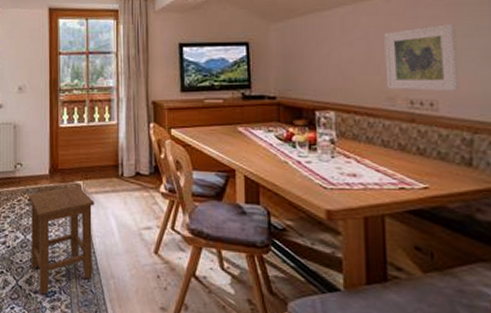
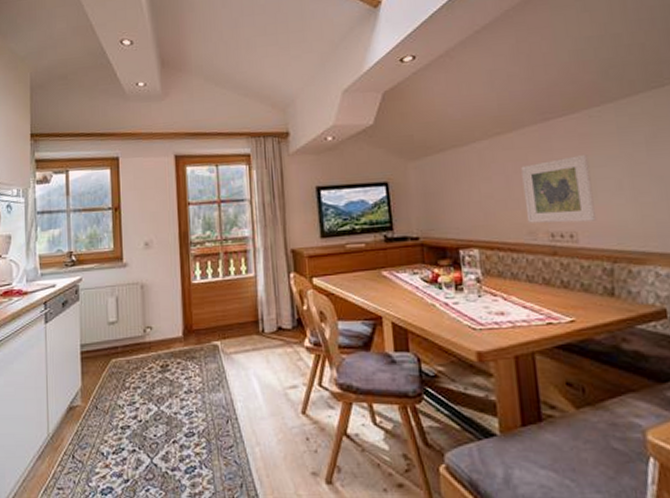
stool: present [29,185,94,295] -> none [161,346,236,471]

